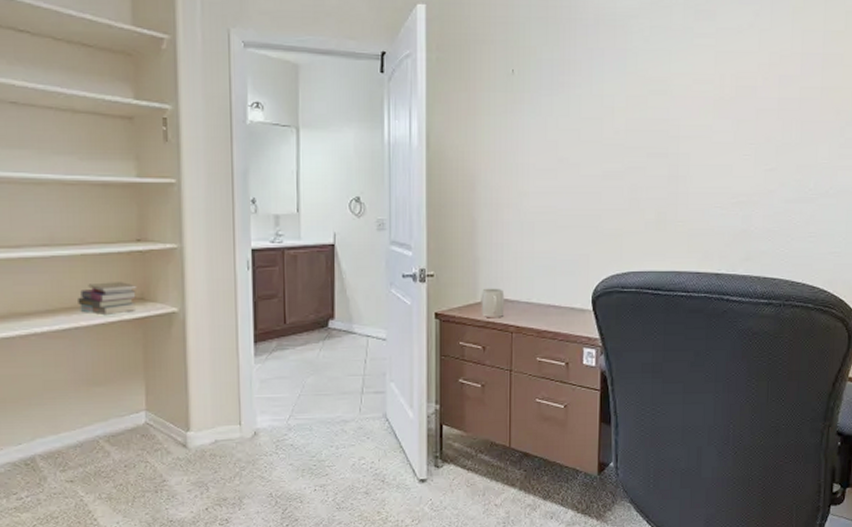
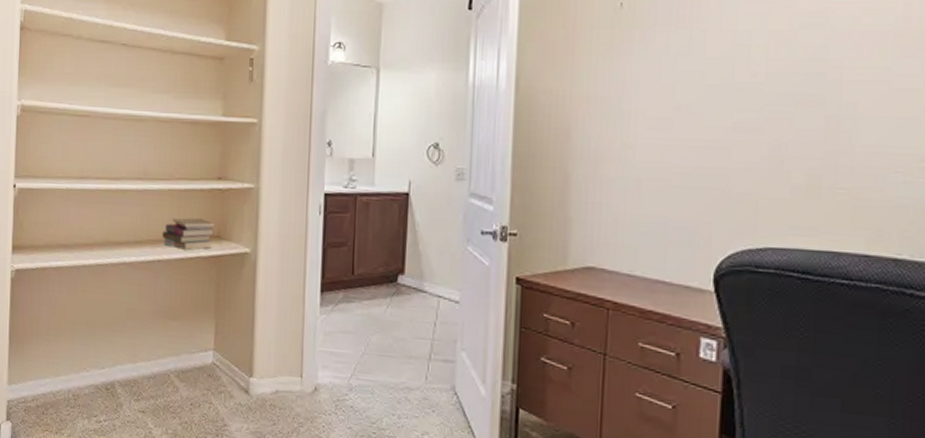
mug: present [481,288,505,319] -> none [571,253,601,291]

